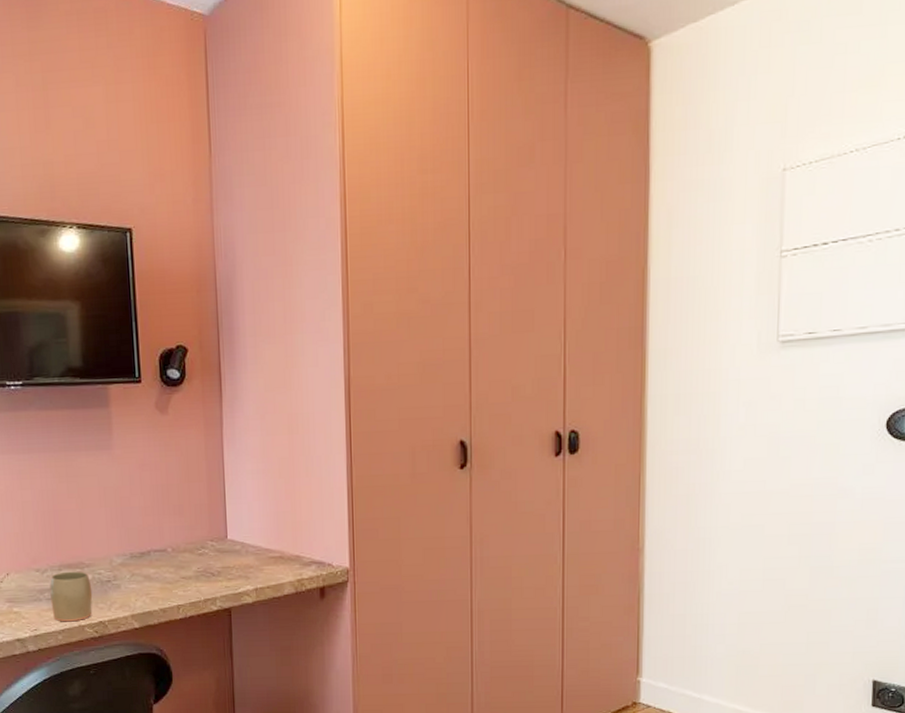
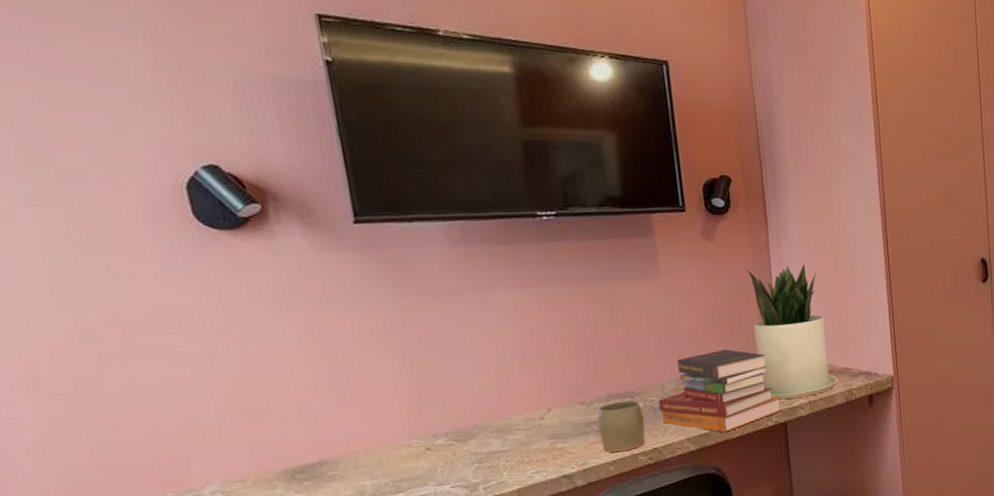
books: none [105,527,226,613] -> present [657,349,782,433]
planter: none [199,441,288,584] -> present [747,264,838,400]

